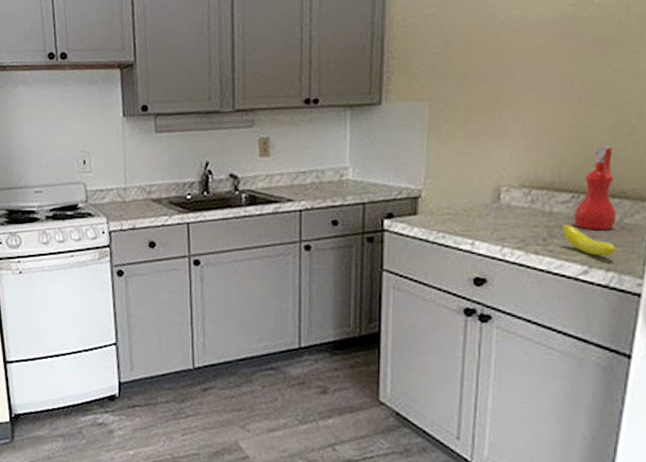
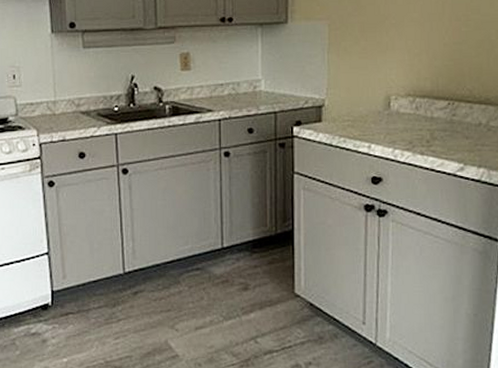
banana: present [562,225,616,256] -> none [442,128,485,155]
spray bottle: present [574,147,616,231] -> none [451,60,484,133]

